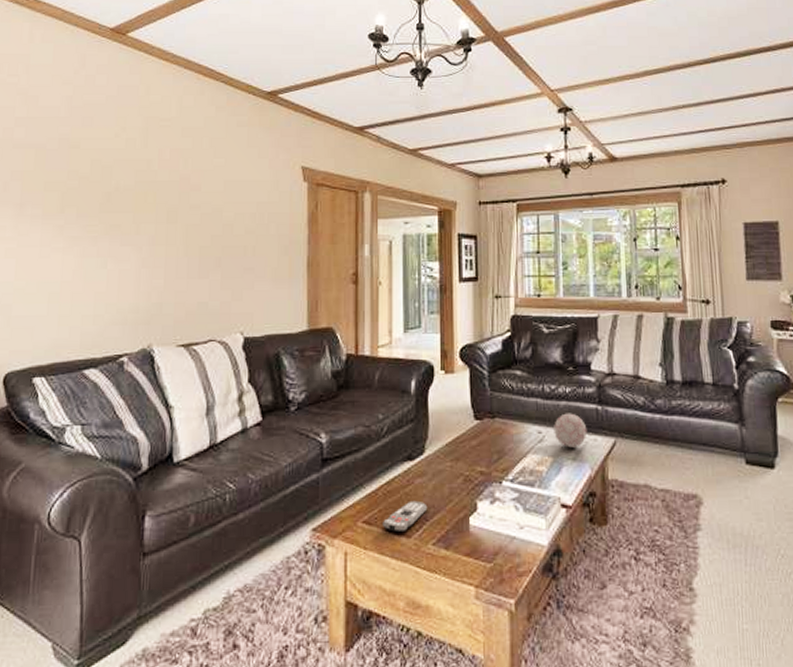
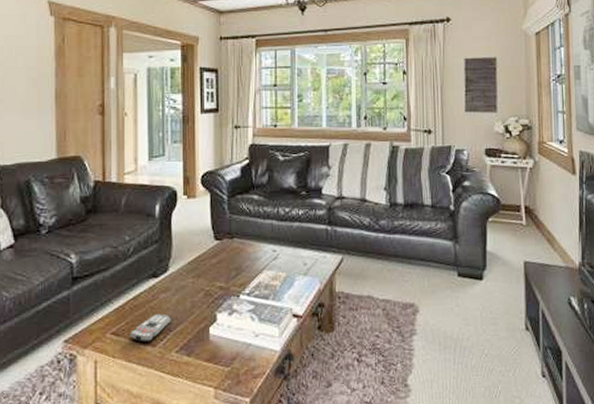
decorative ball: present [554,413,587,448] -> none [287,233,318,264]

